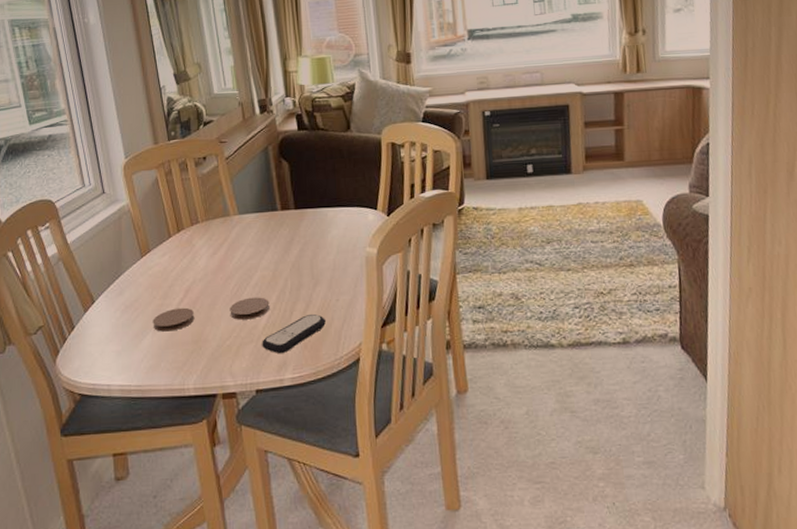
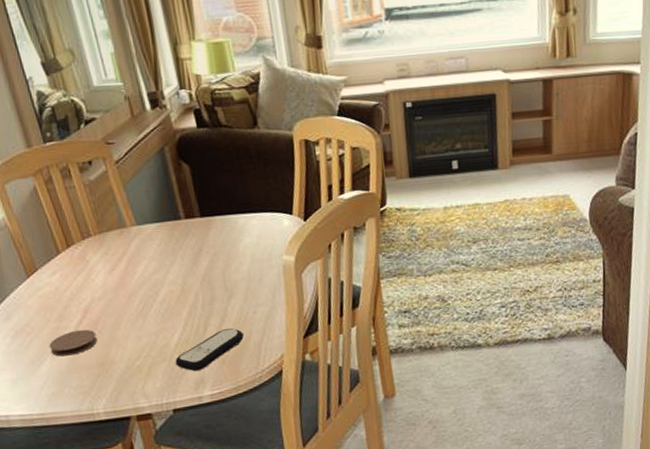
coaster: present [230,297,270,320] -> none [136,313,181,339]

